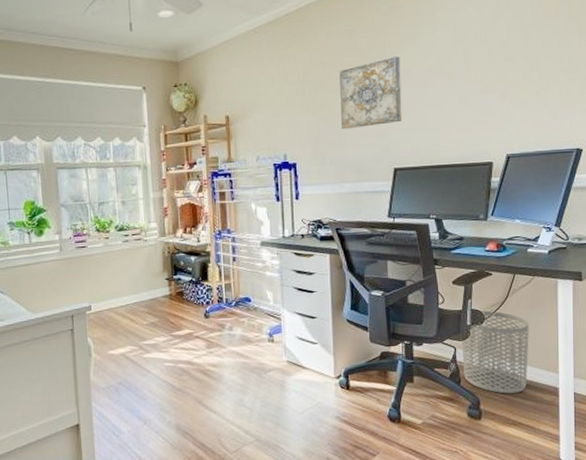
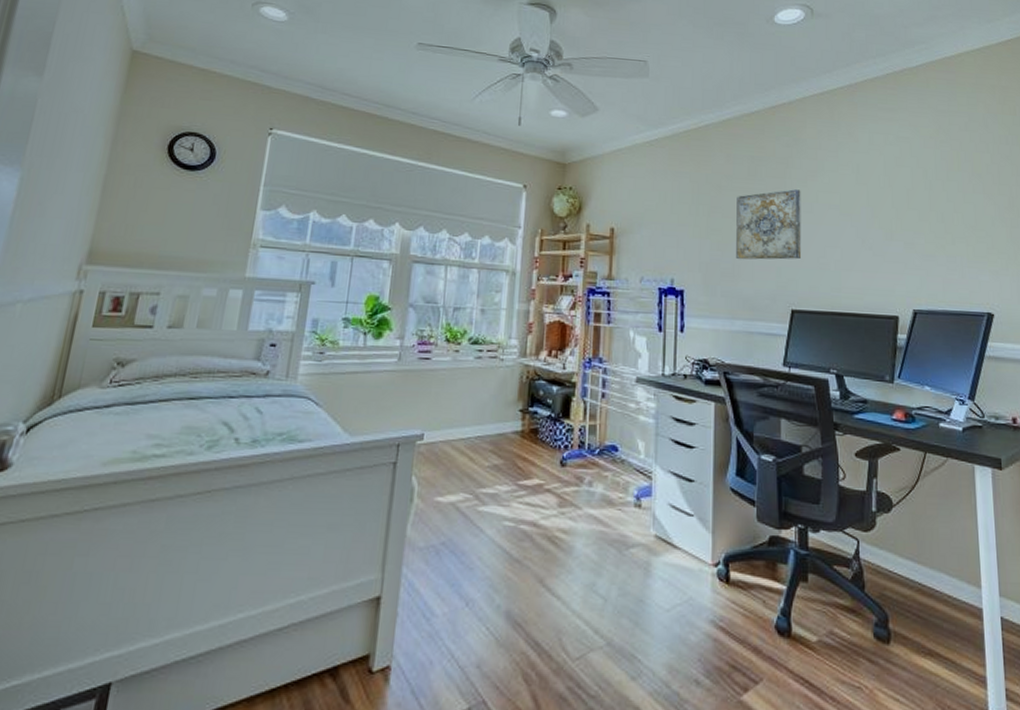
waste bin: present [461,310,529,394] -> none [865,494,945,610]

